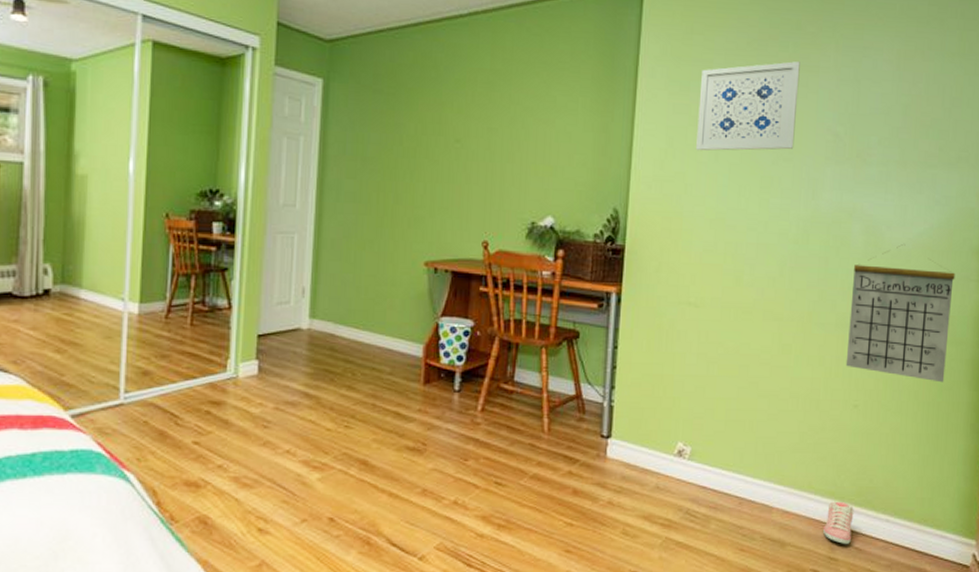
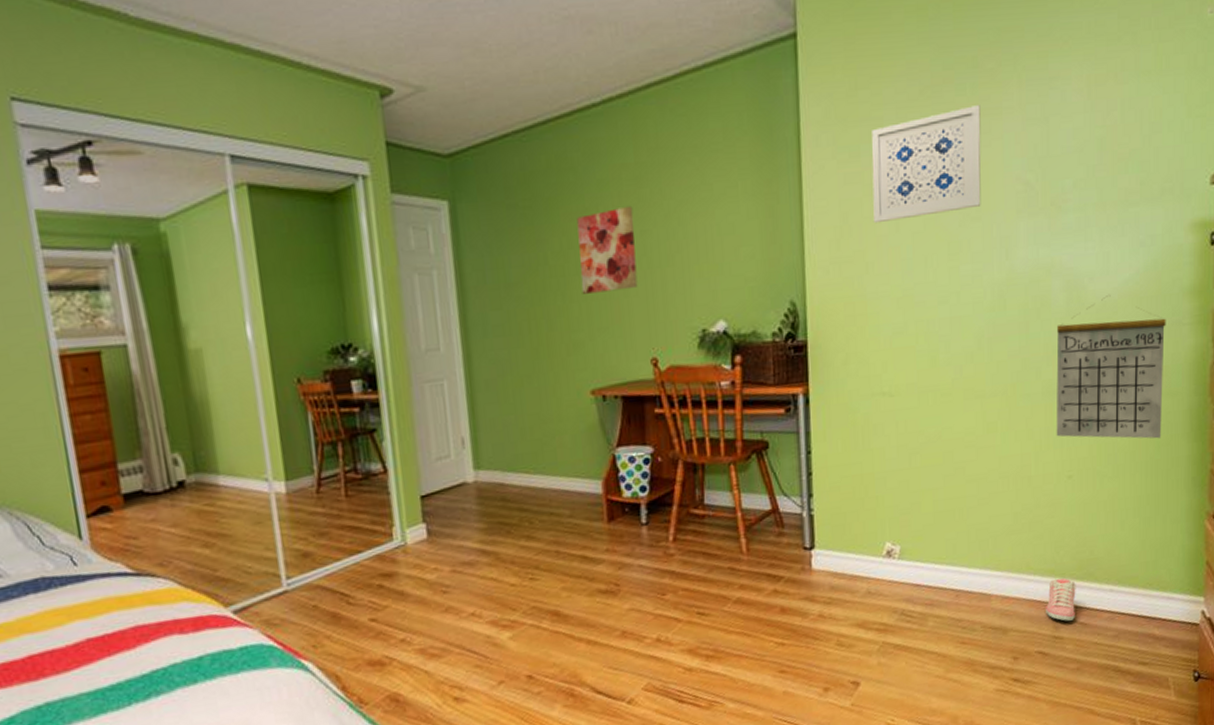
wall art: none [429,105,484,177] -> present [577,205,638,294]

